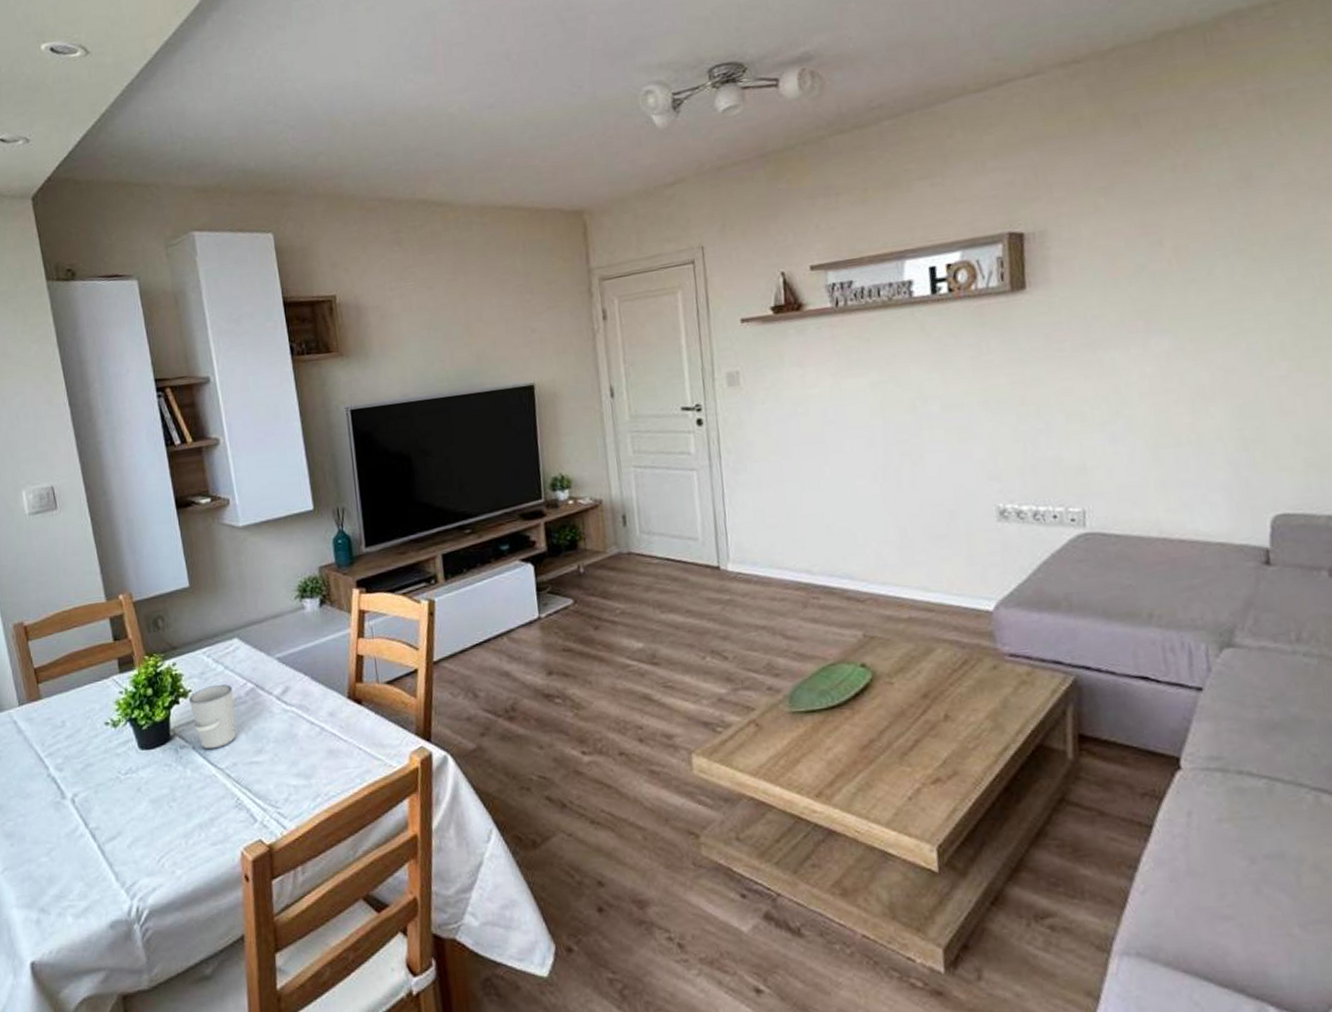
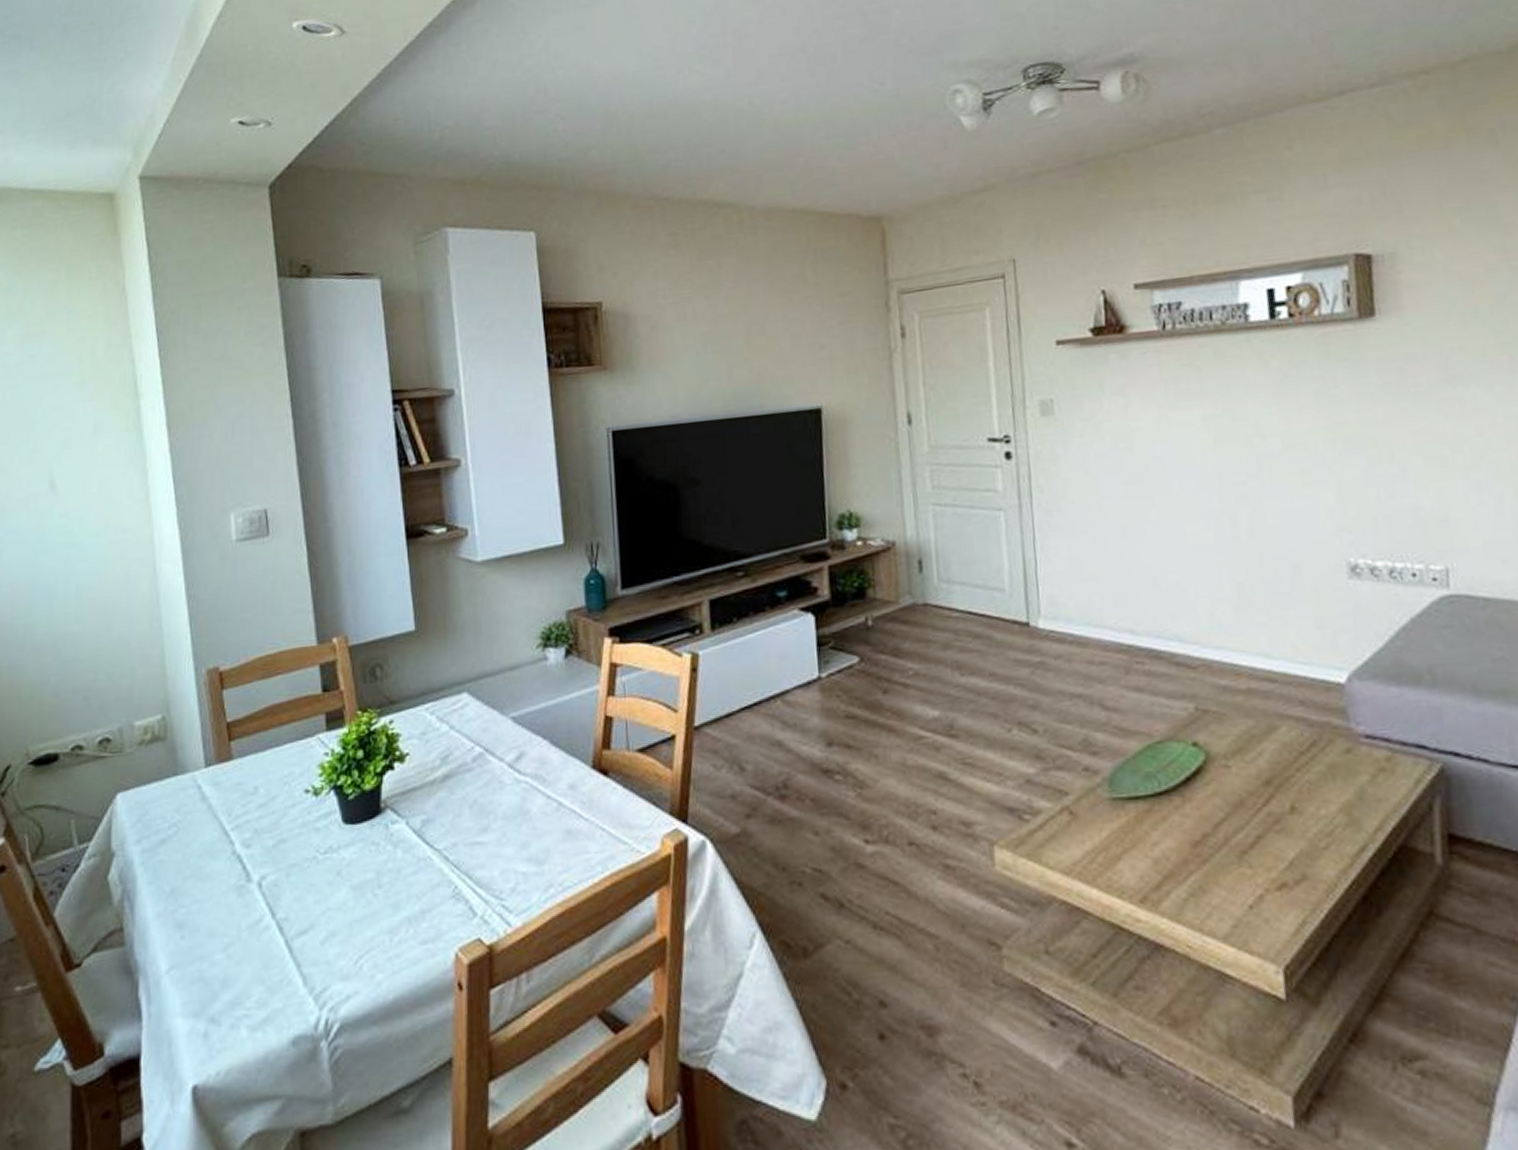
cup: present [188,684,236,750] -> none [405,748,458,826]

